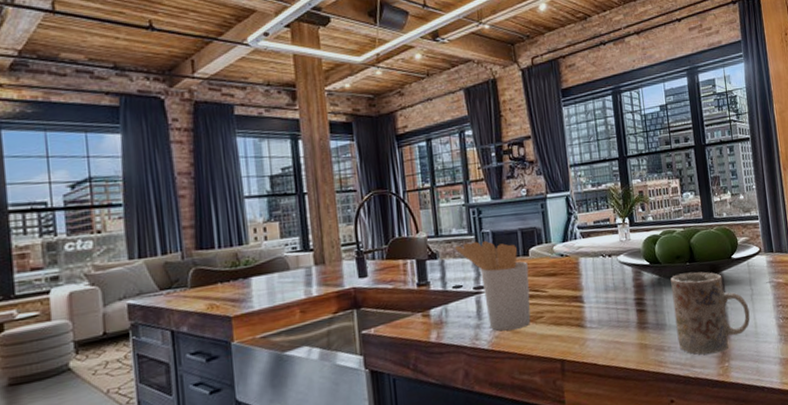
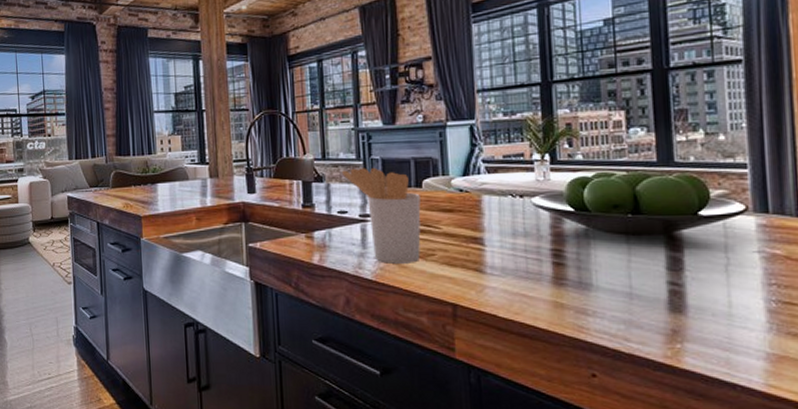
mug: present [670,271,750,355] -> none [603,226,722,330]

